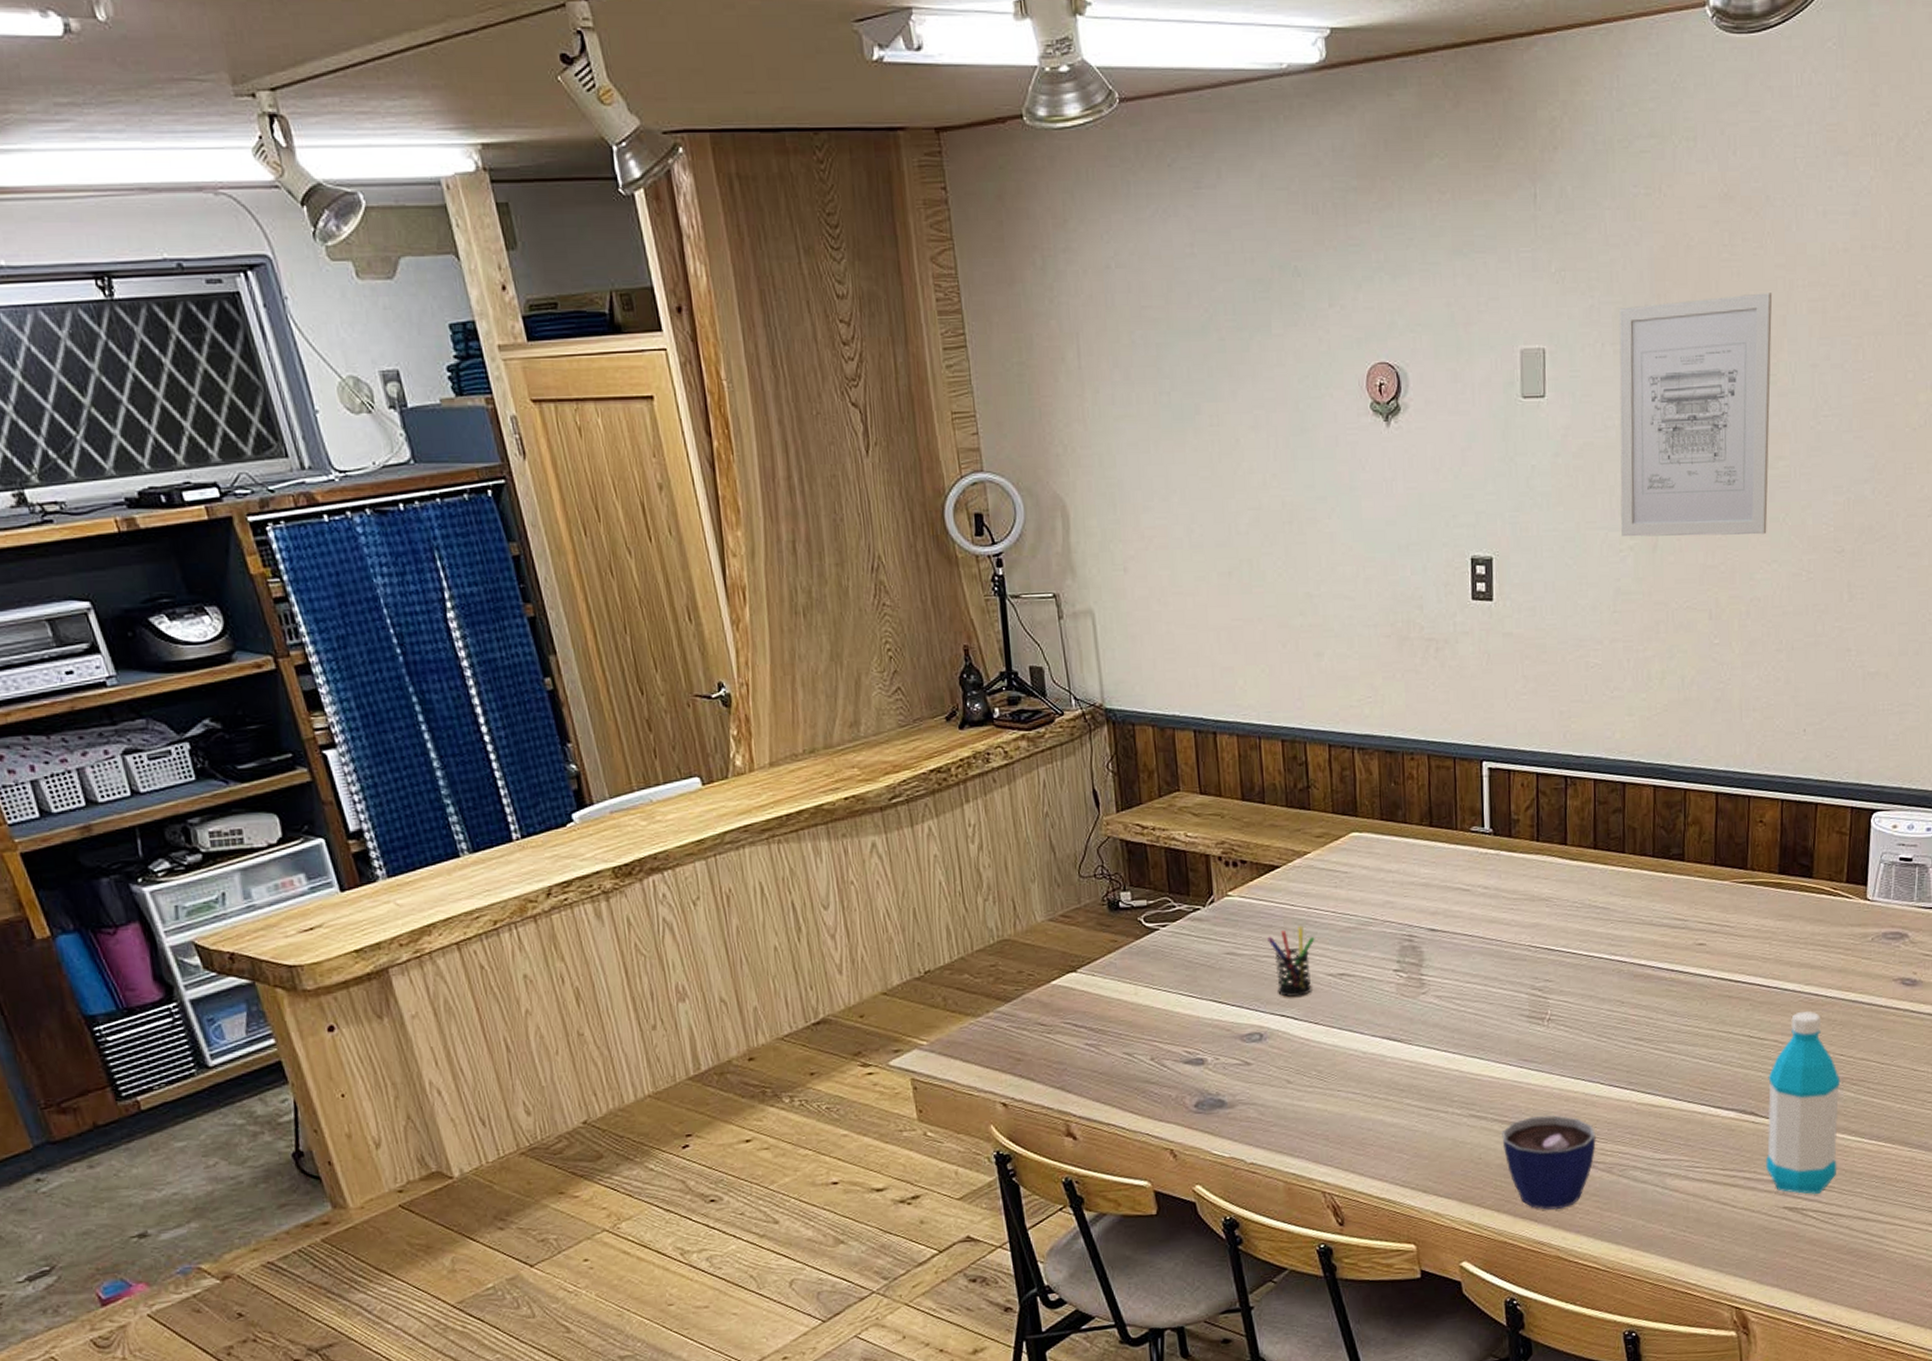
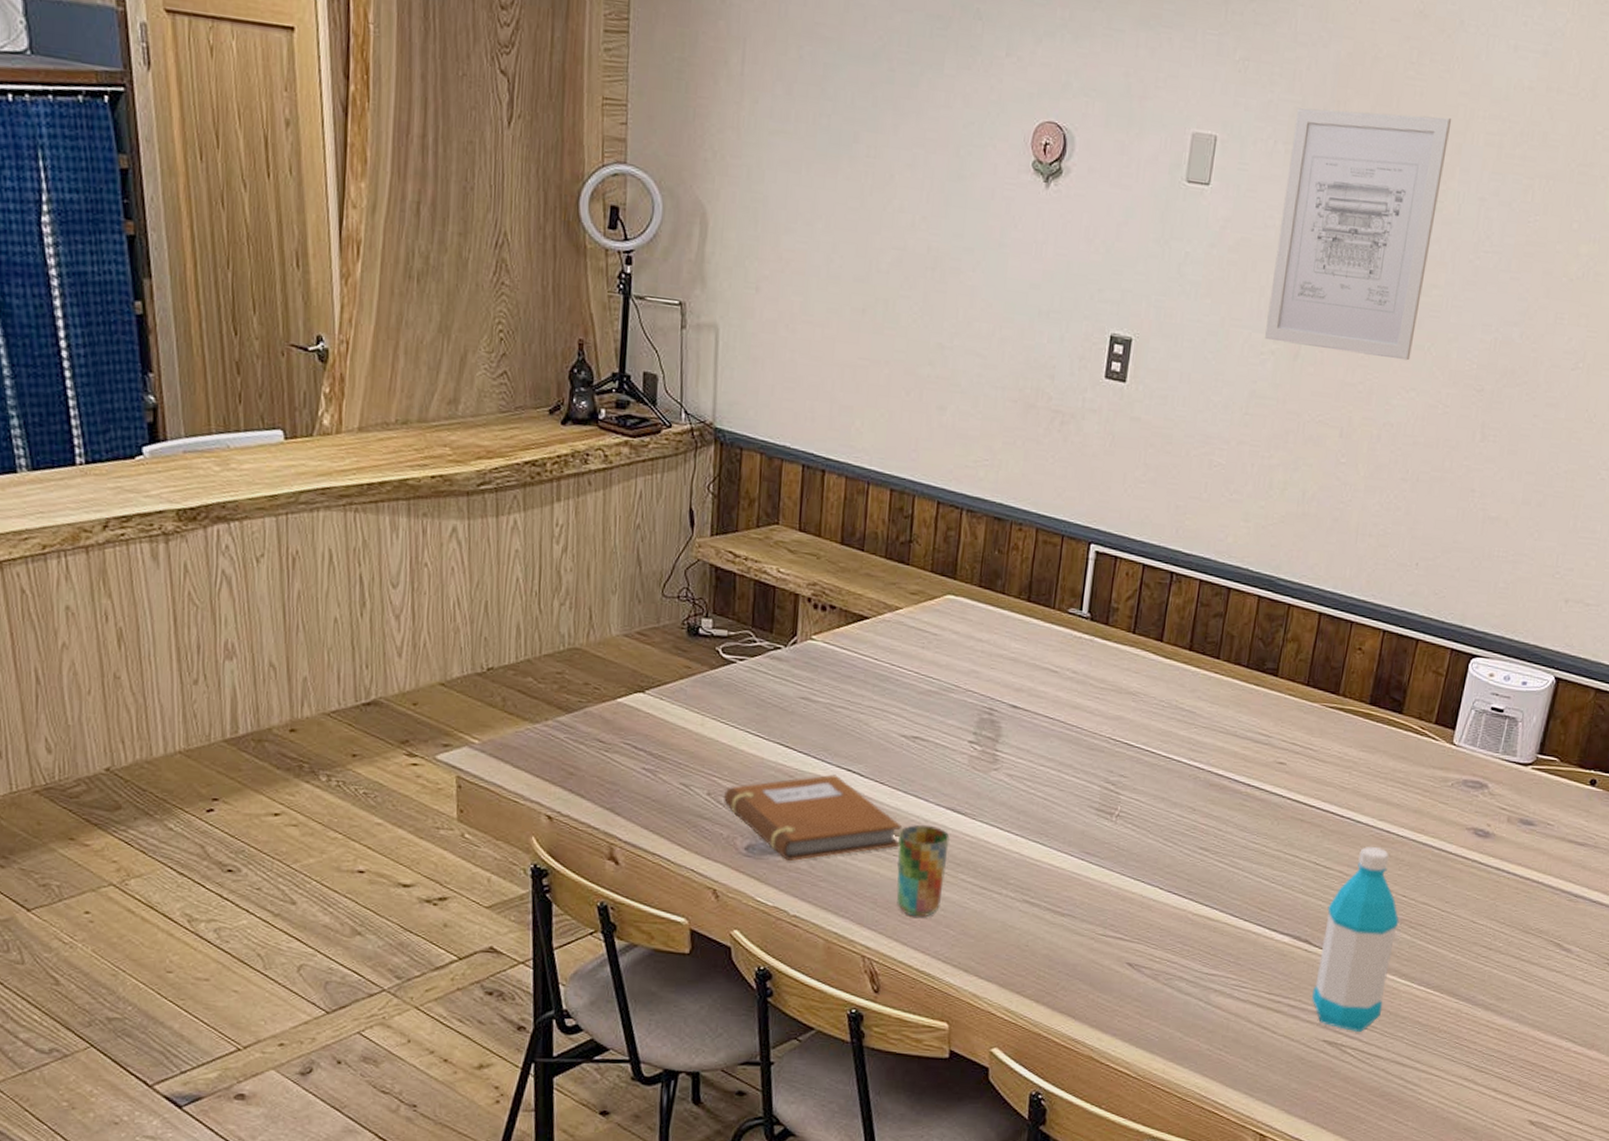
notebook: none [1166,1022,1343,1112] -> present [723,774,903,862]
pen holder: present [1268,925,1315,997] -> none [845,681,894,753]
cup: none [1340,1057,1390,1147] -> present [896,825,950,918]
cup: present [1502,1114,1596,1210] -> none [1051,911,1147,1009]

